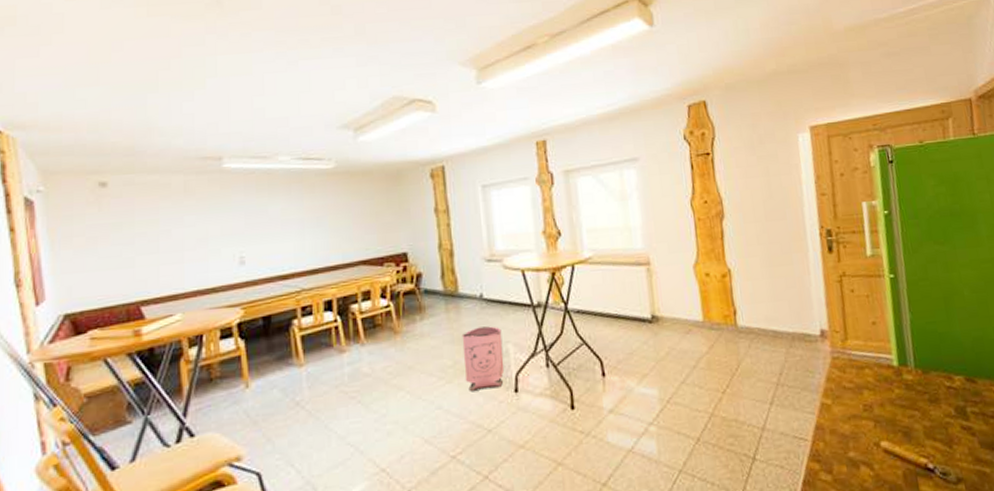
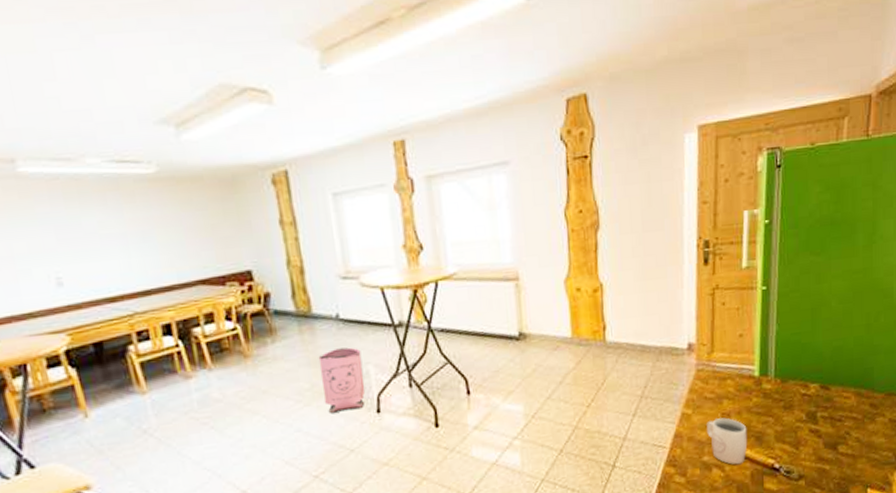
mug: none [848,409,896,463] -> present [707,417,748,465]

